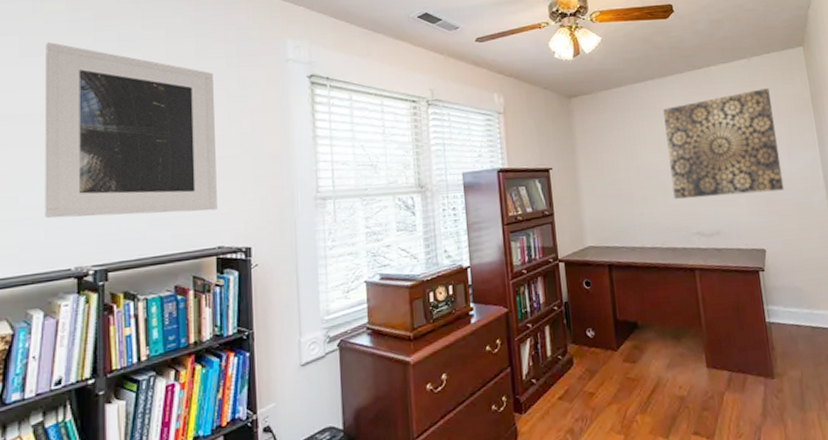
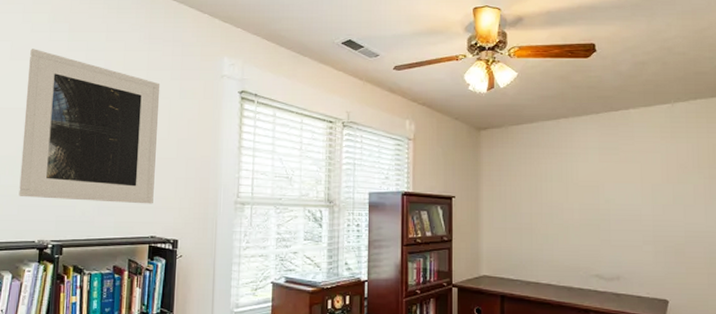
wall art: present [663,88,784,199] -> none [573,136,697,242]

